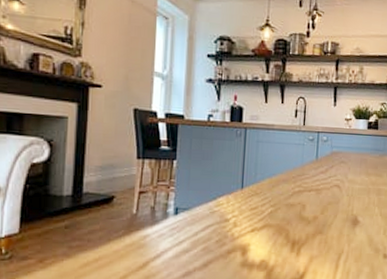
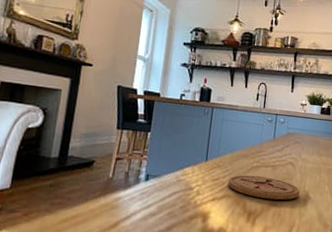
coaster: none [268,201,348,227] -> present [228,175,300,200]

